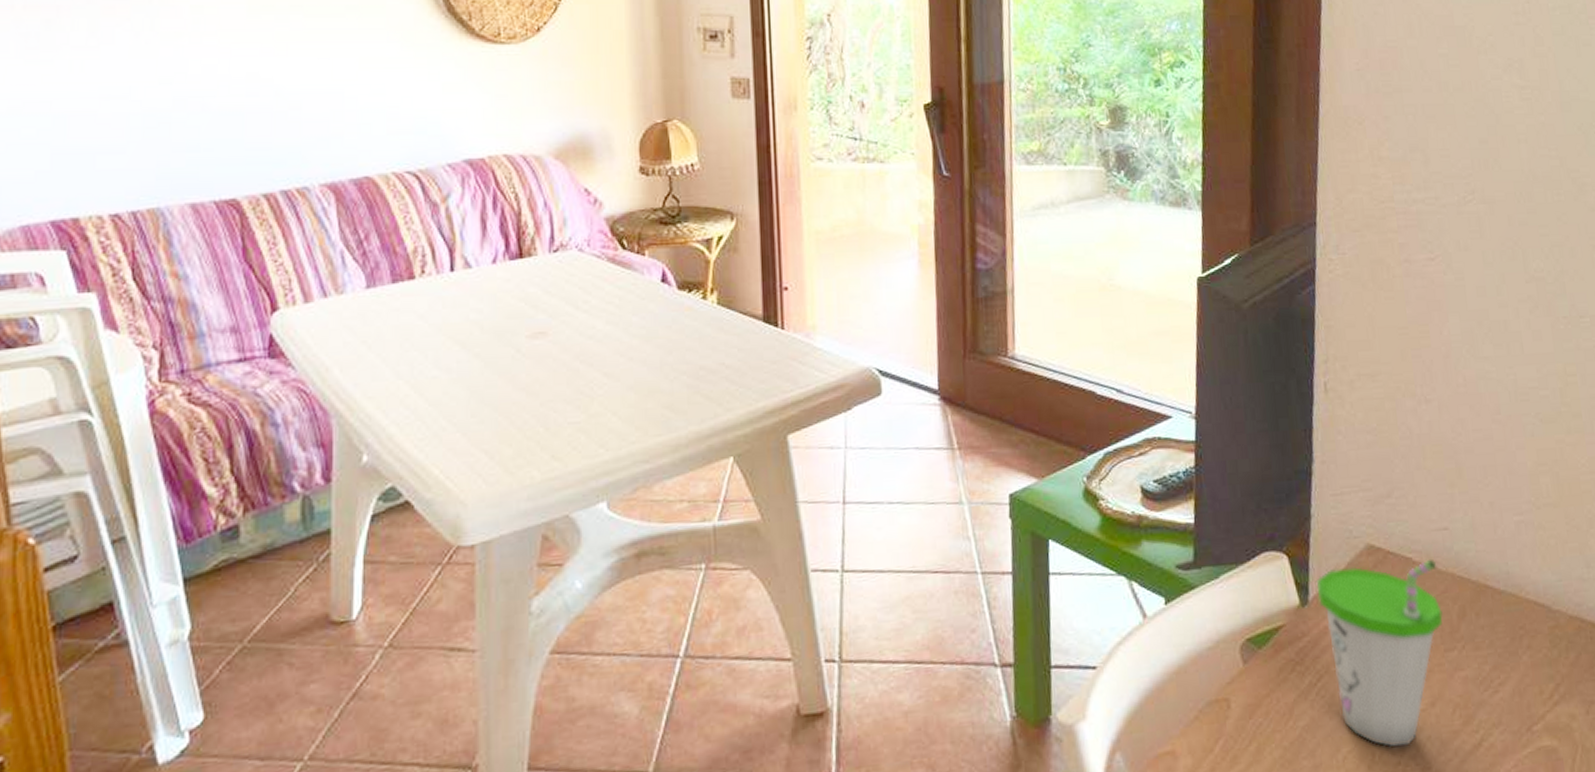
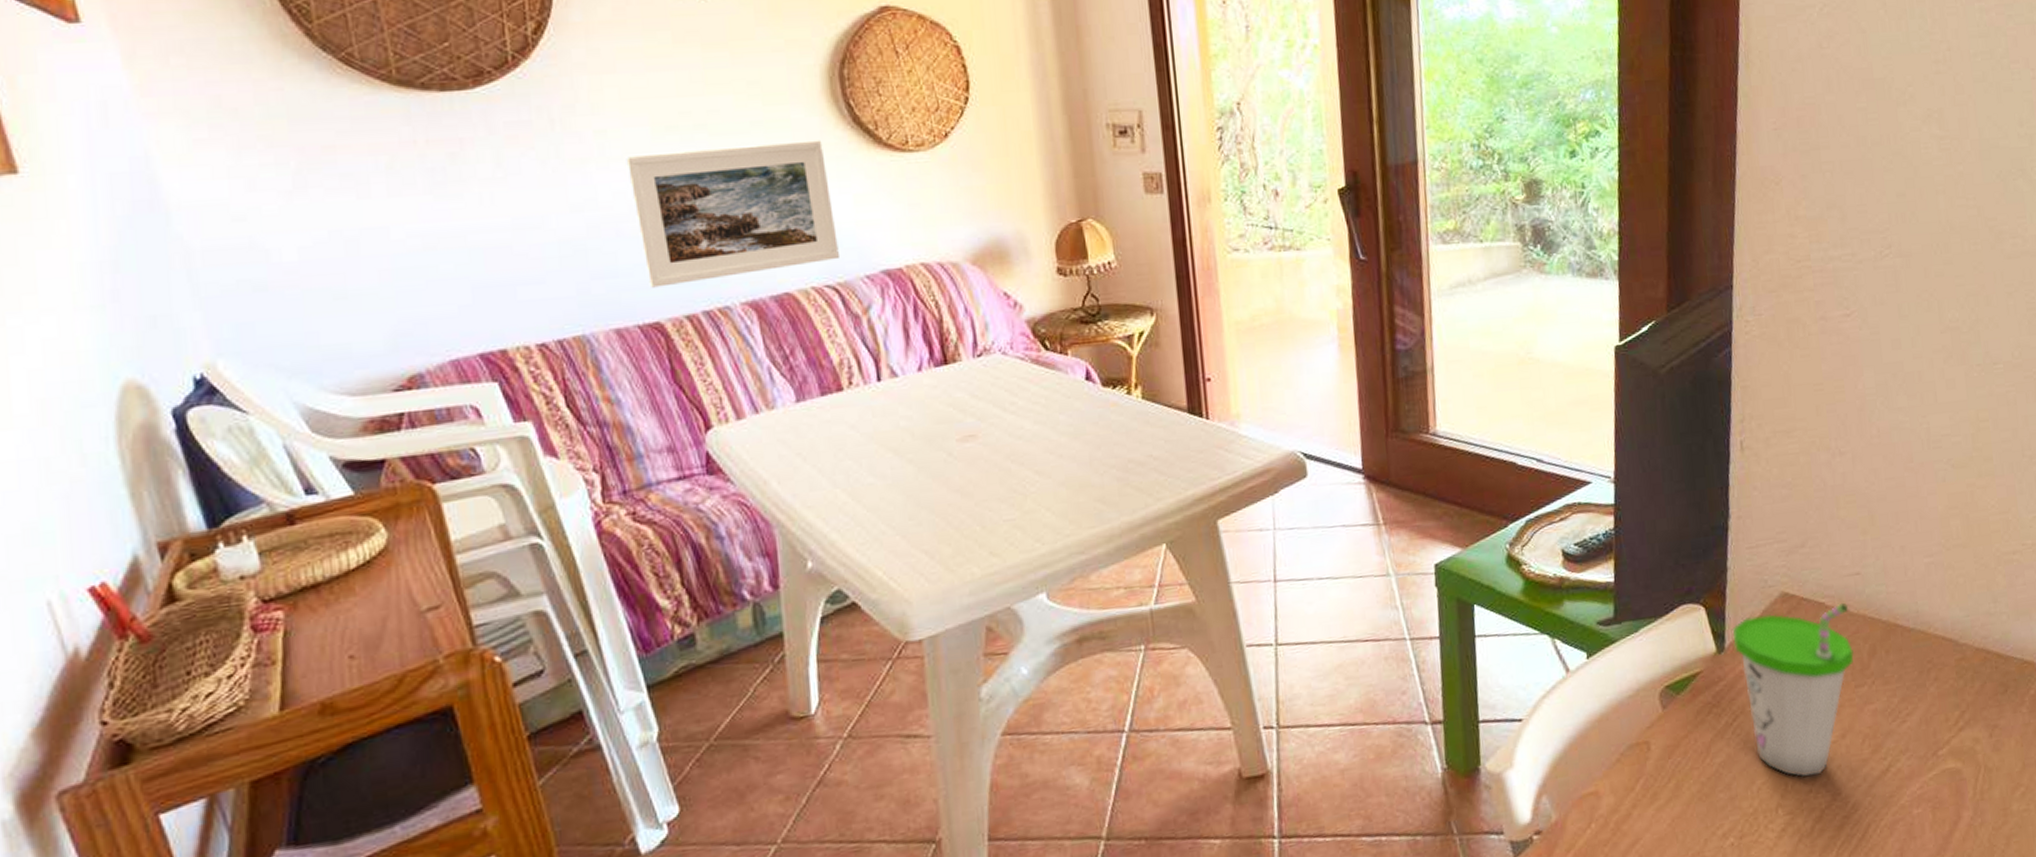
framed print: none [219,27,422,164] -> present [626,140,839,288]

